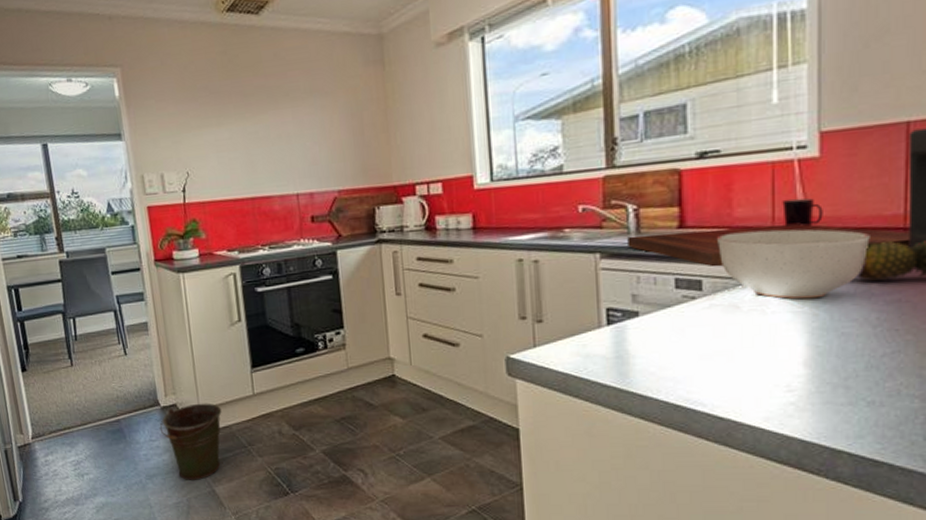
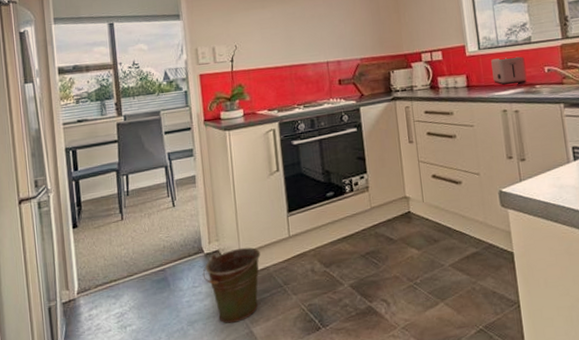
toaster: none [506,190,553,228] -> present [491,56,527,86]

